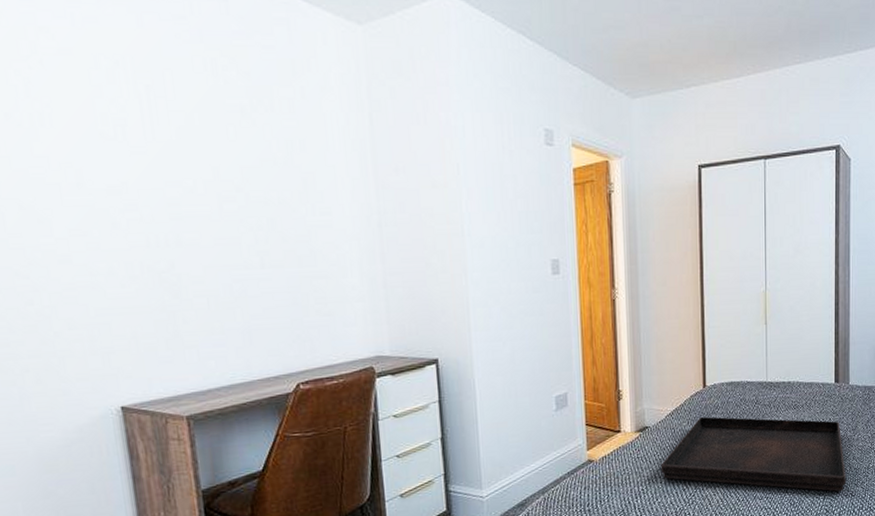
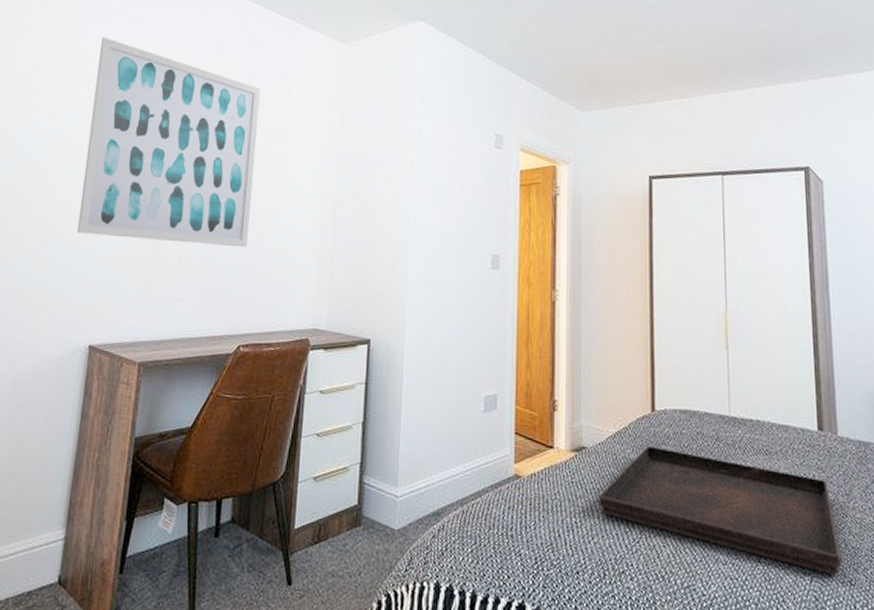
wall art: none [28,22,286,284] -> present [77,36,261,248]

